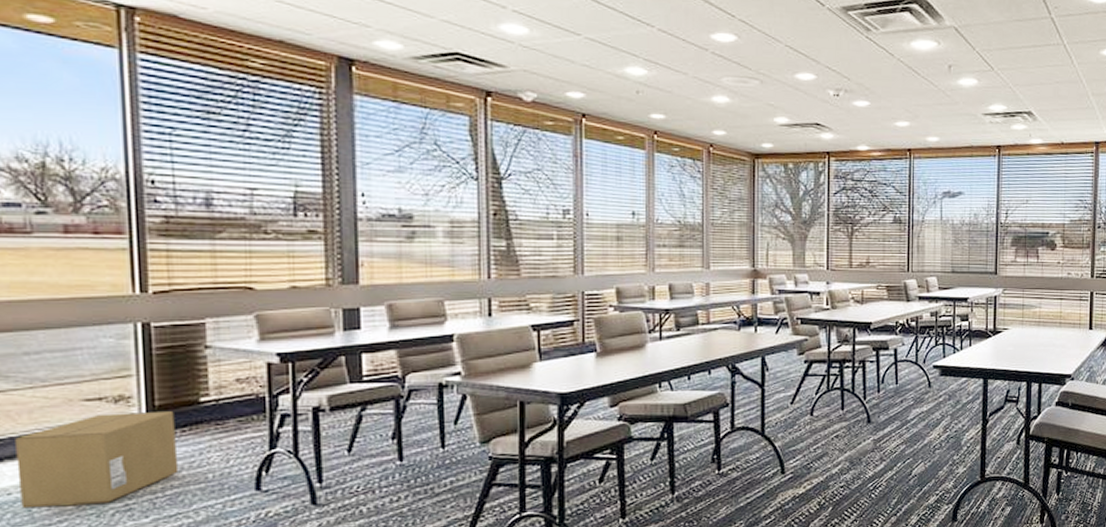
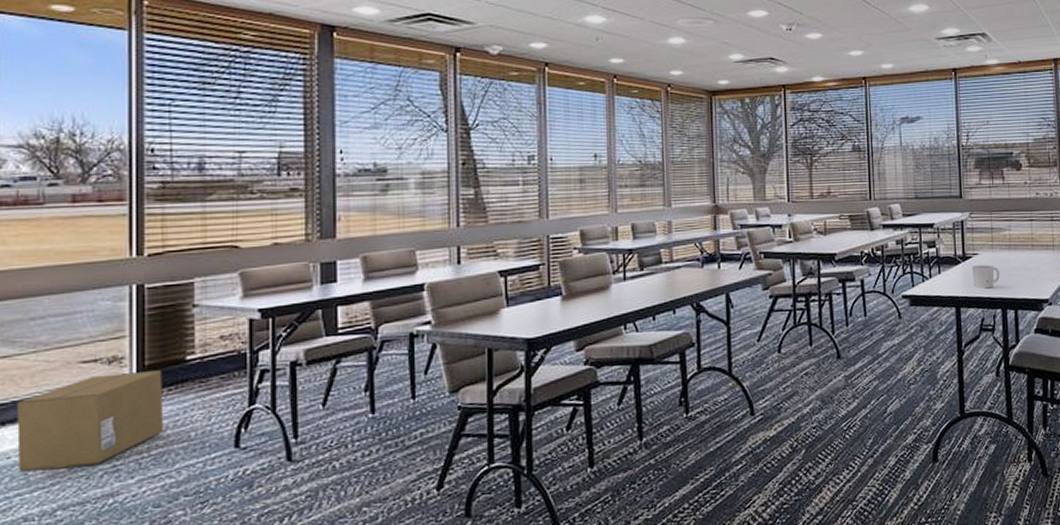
mug: none [1001,339,1027,362] -> present [972,264,1000,289]

